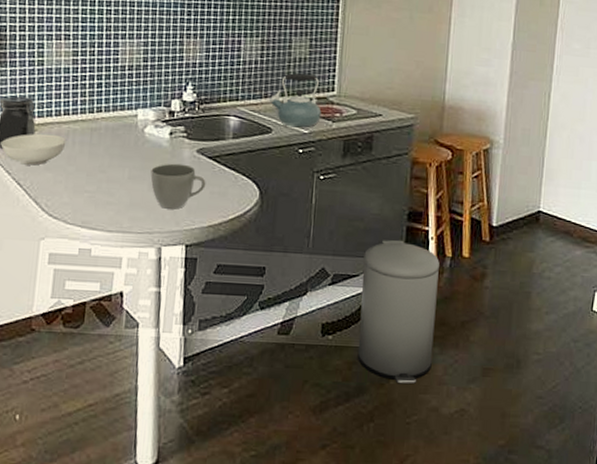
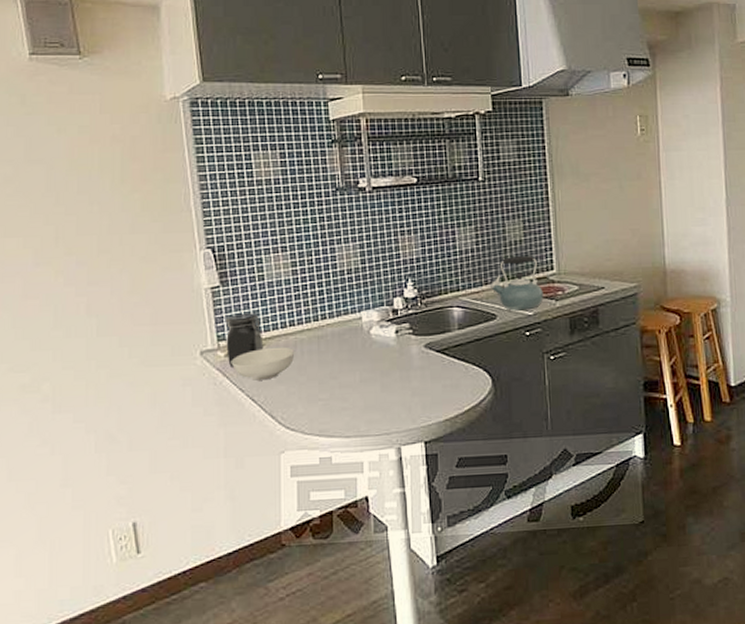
cup: present [150,163,206,209] -> none [381,361,437,408]
pedal bin: present [357,239,440,385] -> none [604,411,688,559]

